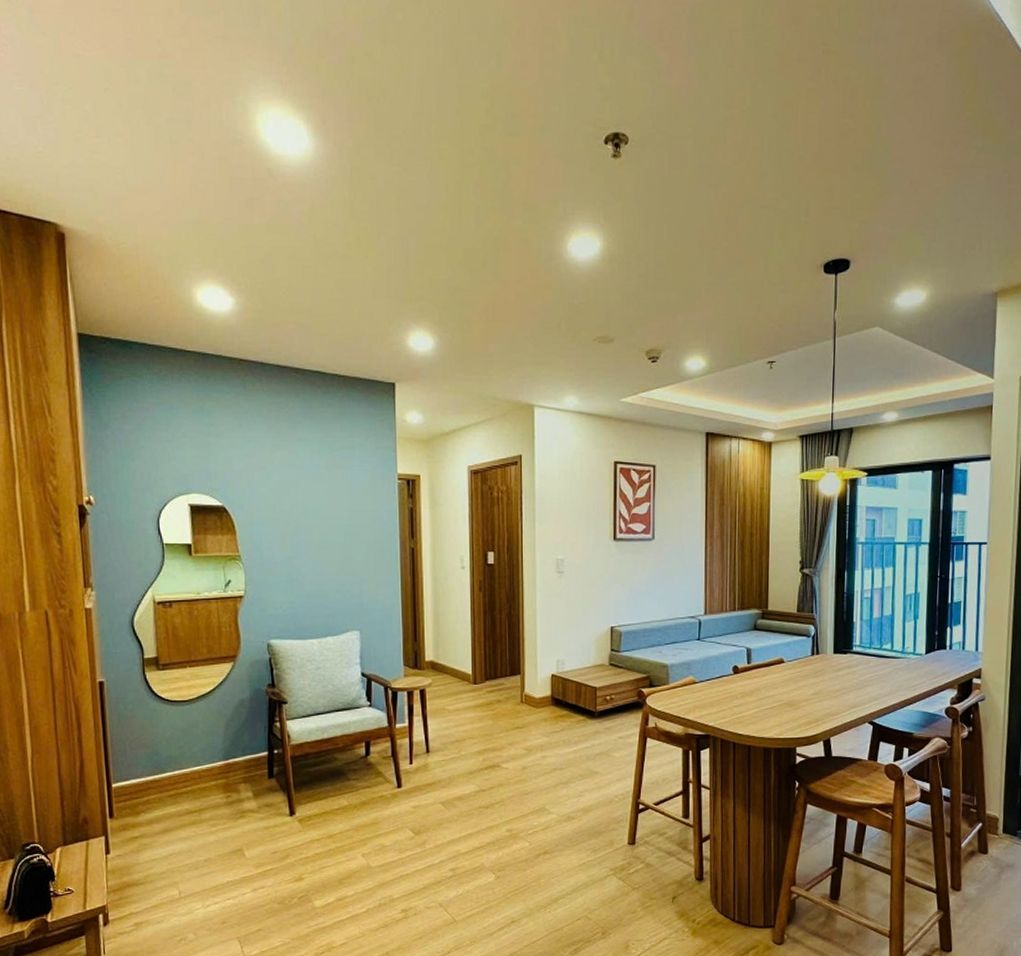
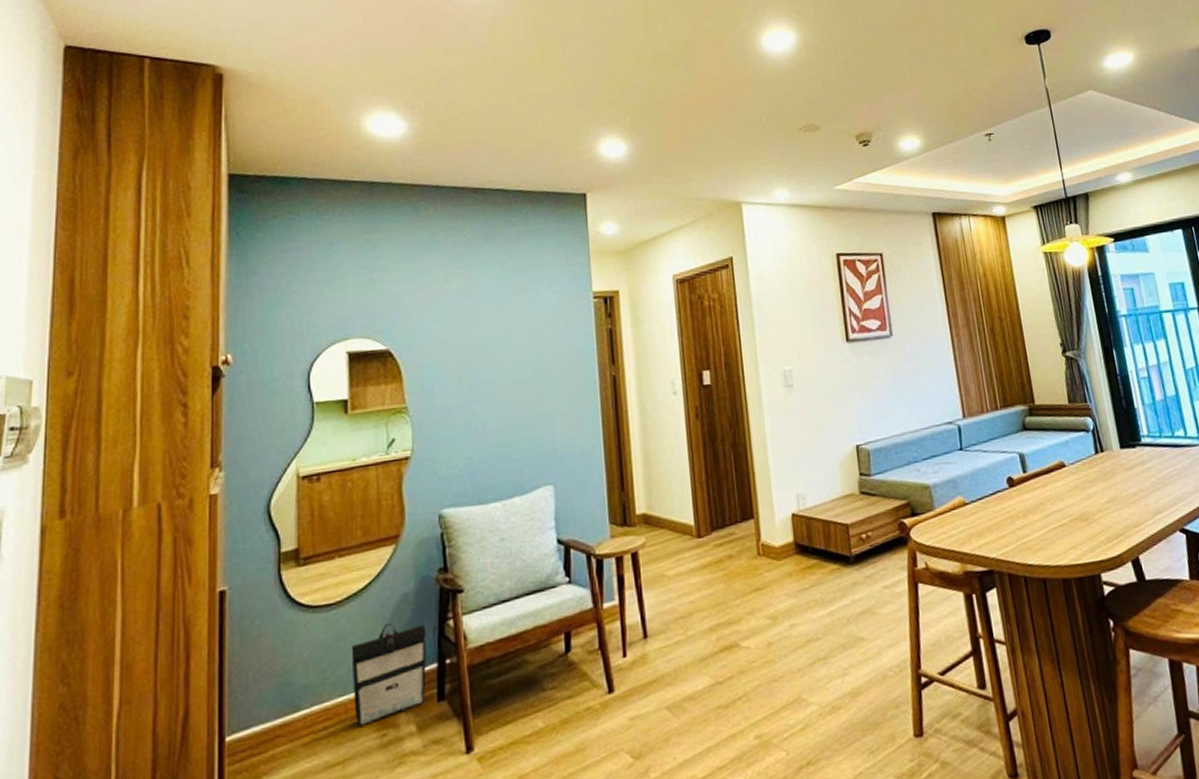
backpack: none [202,719,259,788] -> present [351,622,427,726]

